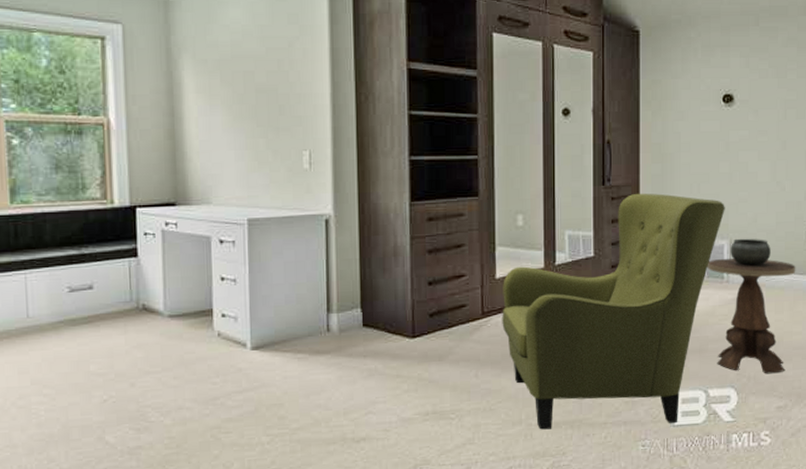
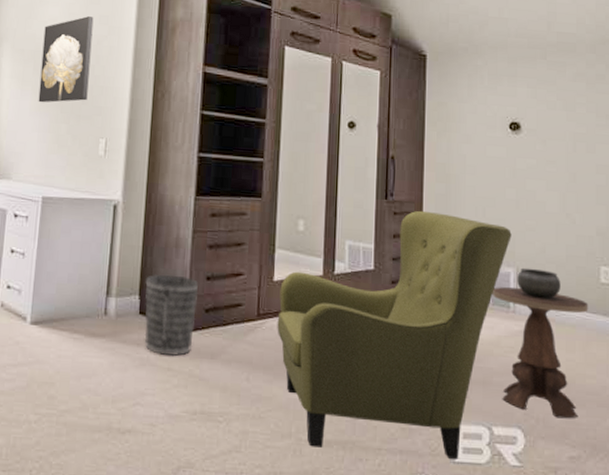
wall art: none [227,16,284,118] -> present [38,16,94,103]
wastebasket: none [366,284,421,364] -> present [144,273,199,357]

